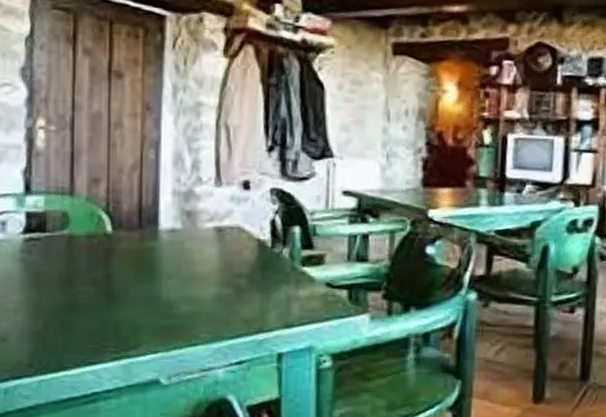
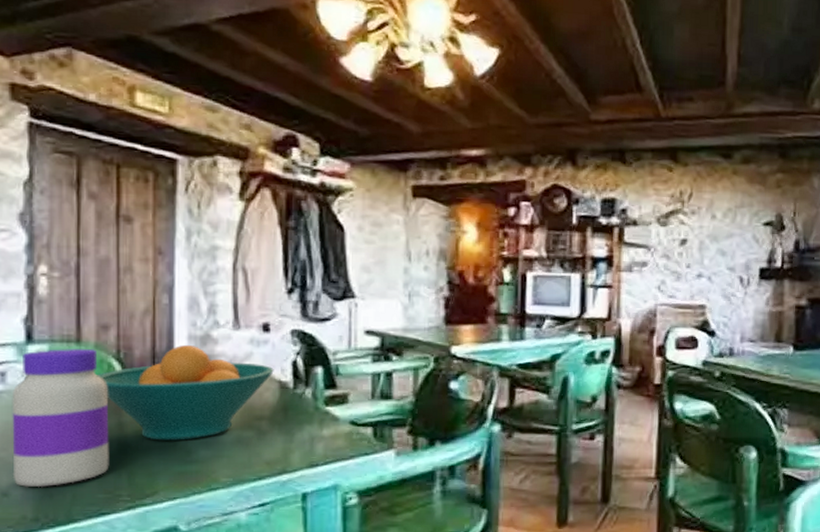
jar: none [10,200,98,335] -> present [12,349,109,488]
fruit bowl: none [87,200,253,295] -> present [97,344,274,441]

